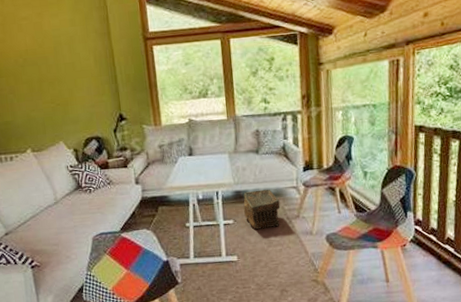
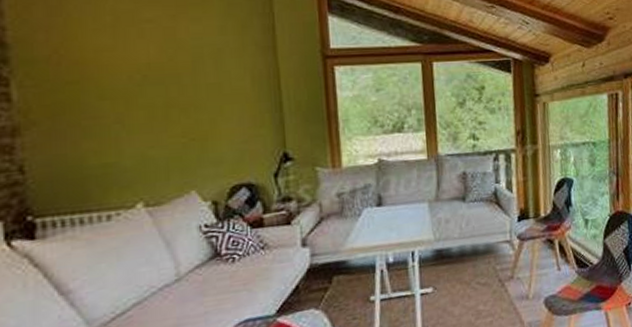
pouch: present [243,189,281,230] -> none [446,245,491,298]

